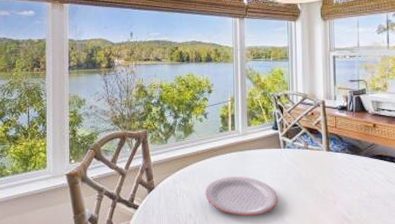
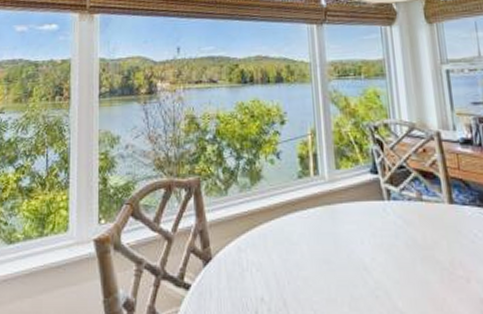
plate: present [205,177,278,216] -> none [281,242,385,300]

